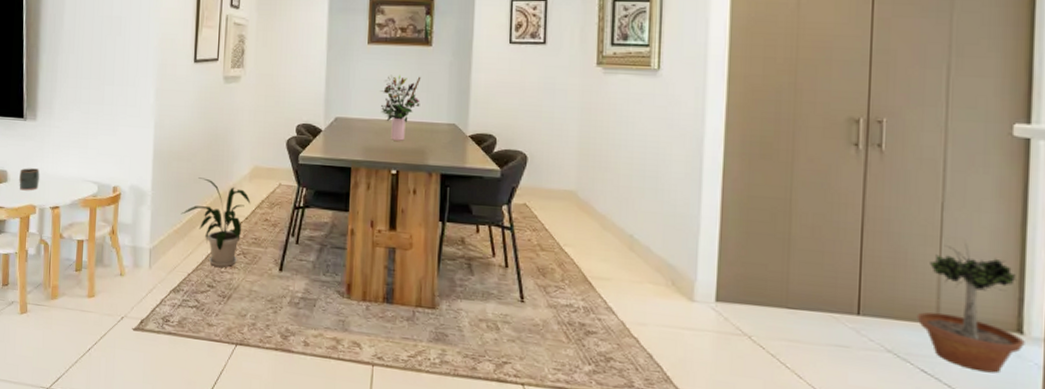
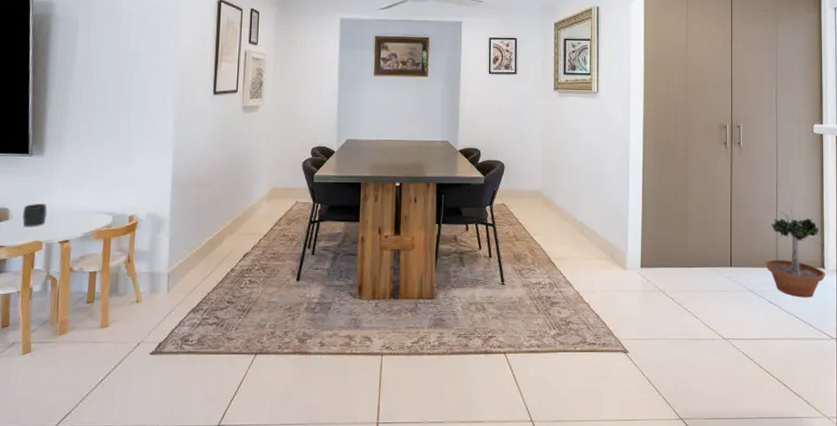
house plant: present [181,177,251,268] -> none [200,201,270,284]
bouquet: present [380,75,421,141] -> none [385,101,420,157]

